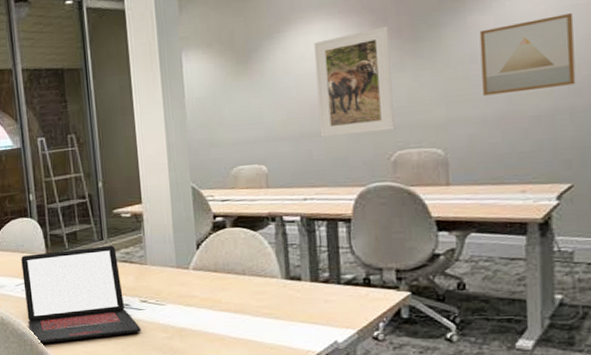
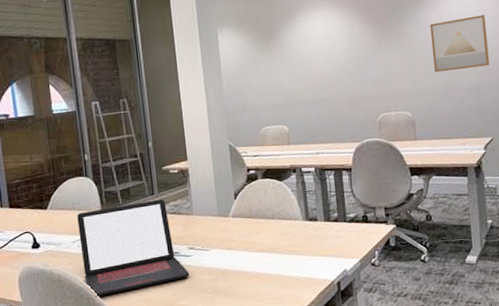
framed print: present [313,27,395,137] -> none [318,17,378,102]

